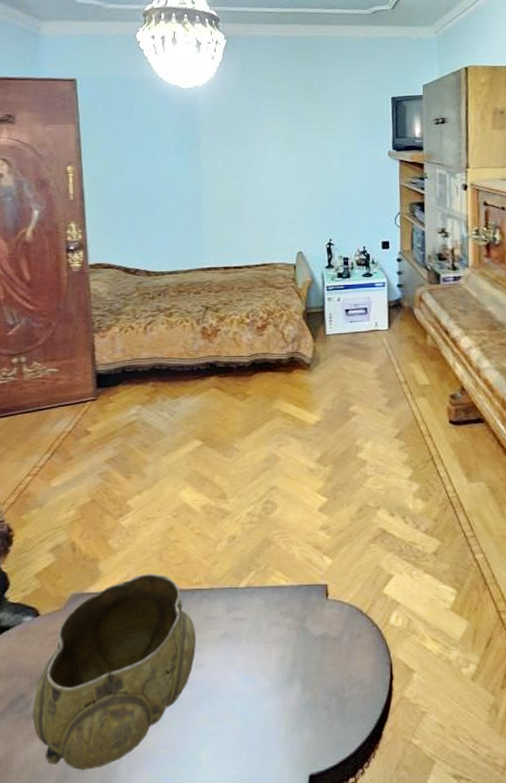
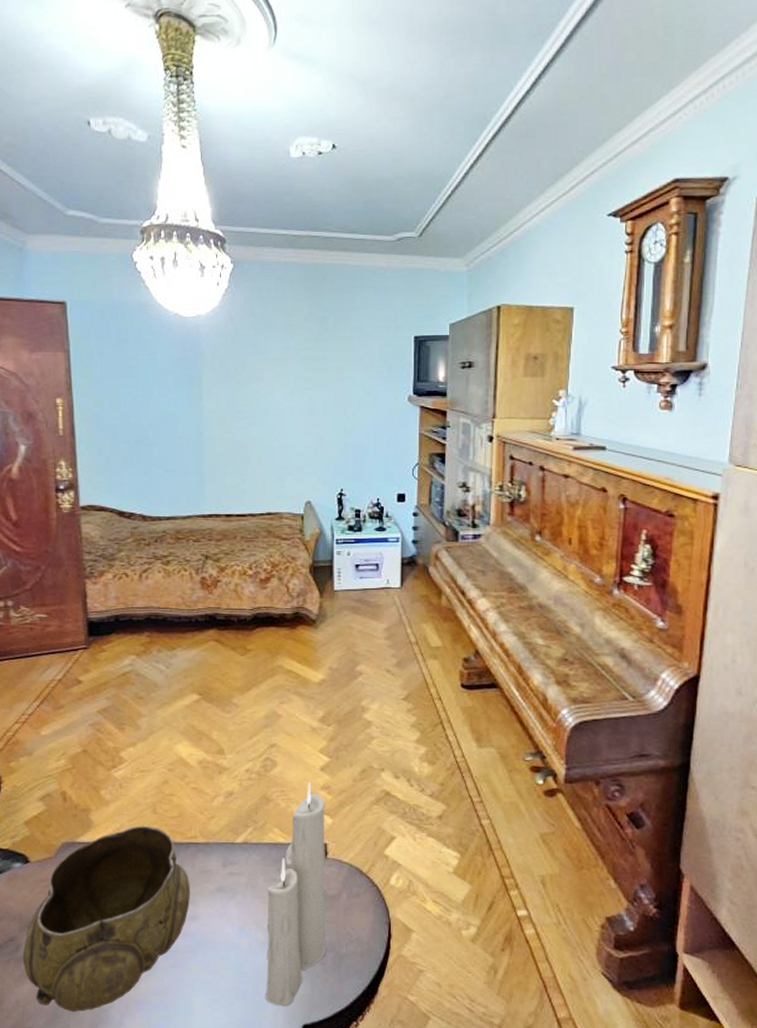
candle: none [271,522,330,756] -> present [265,781,326,1007]

